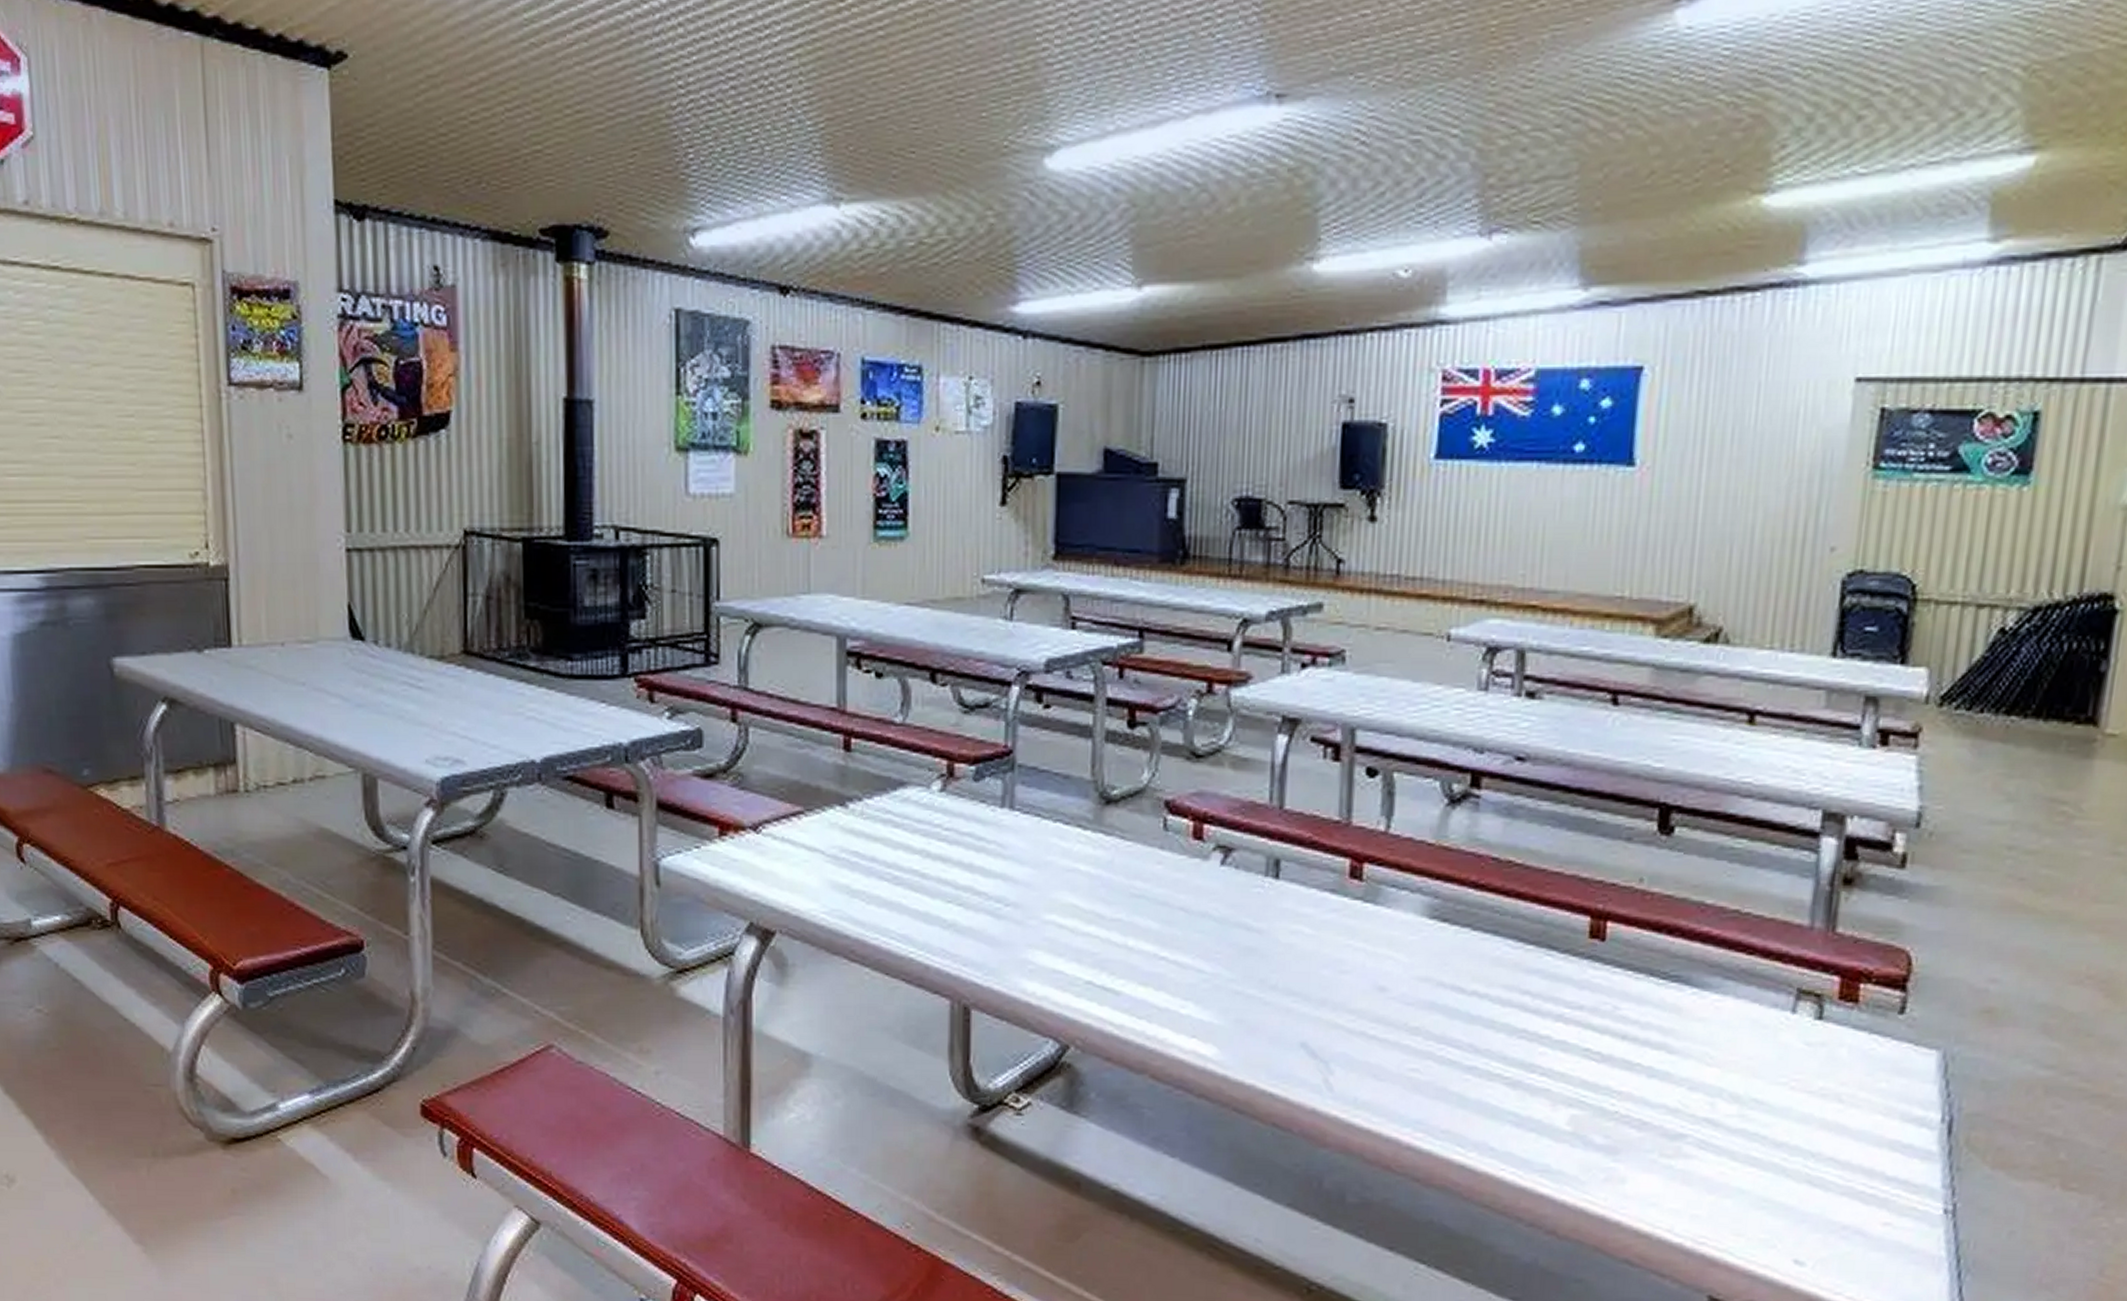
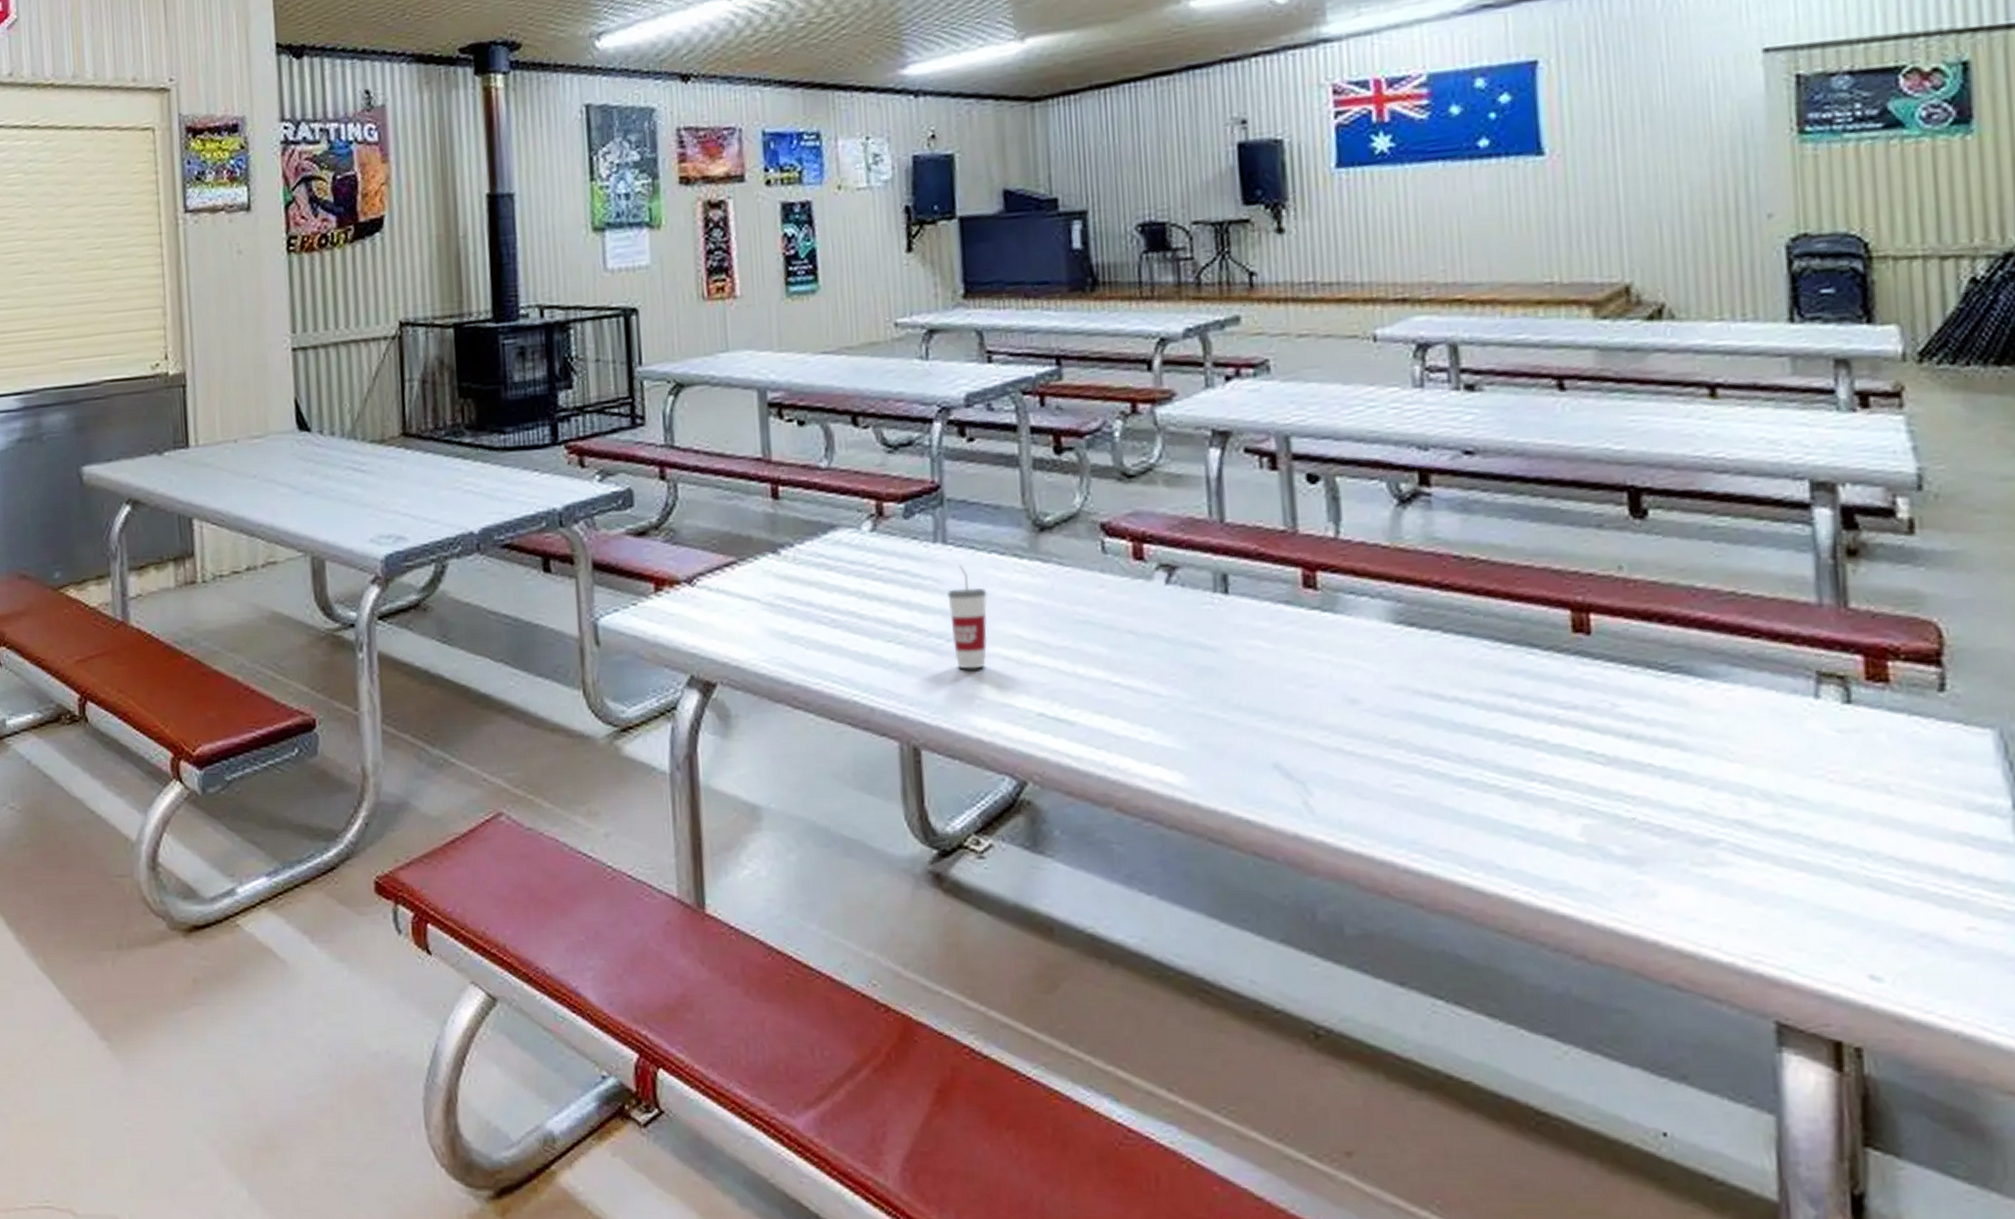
cup: none [1010,831,1049,935] -> present [947,564,988,669]

